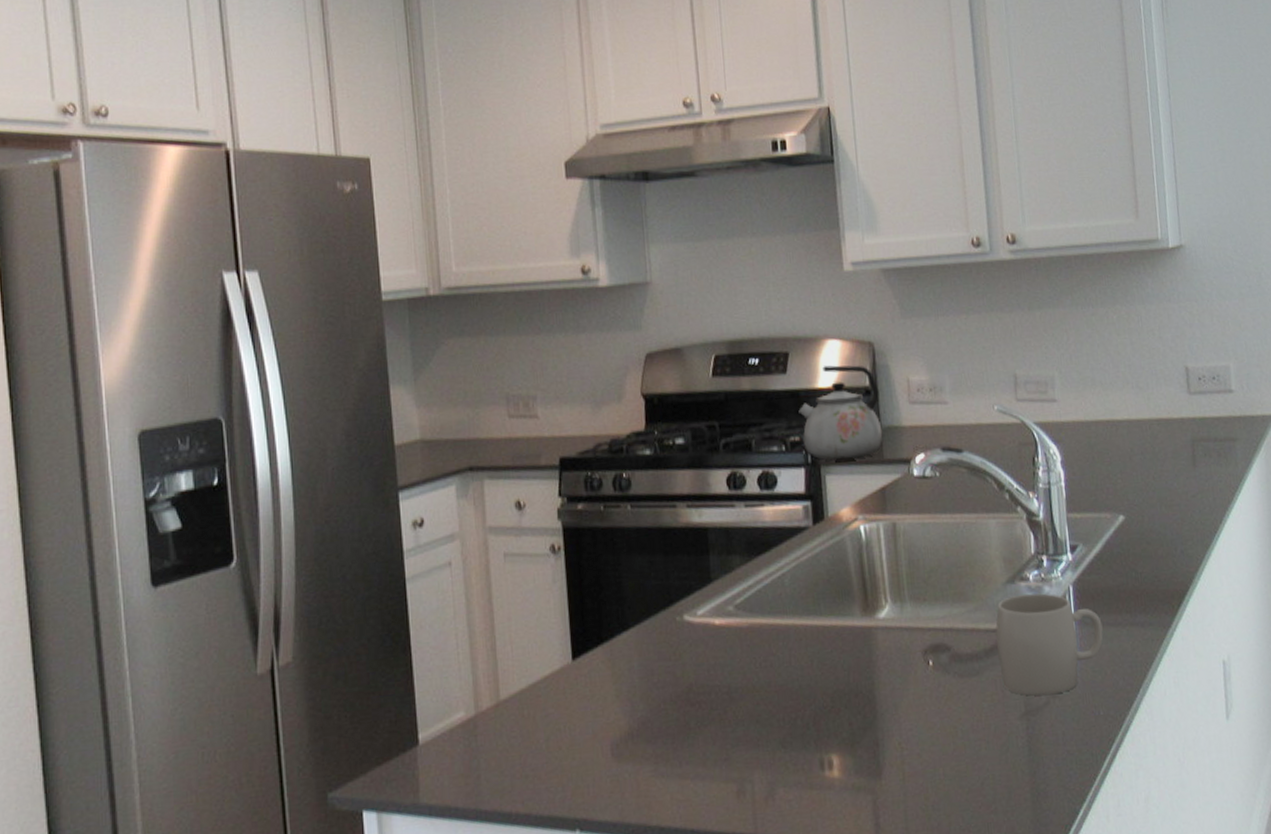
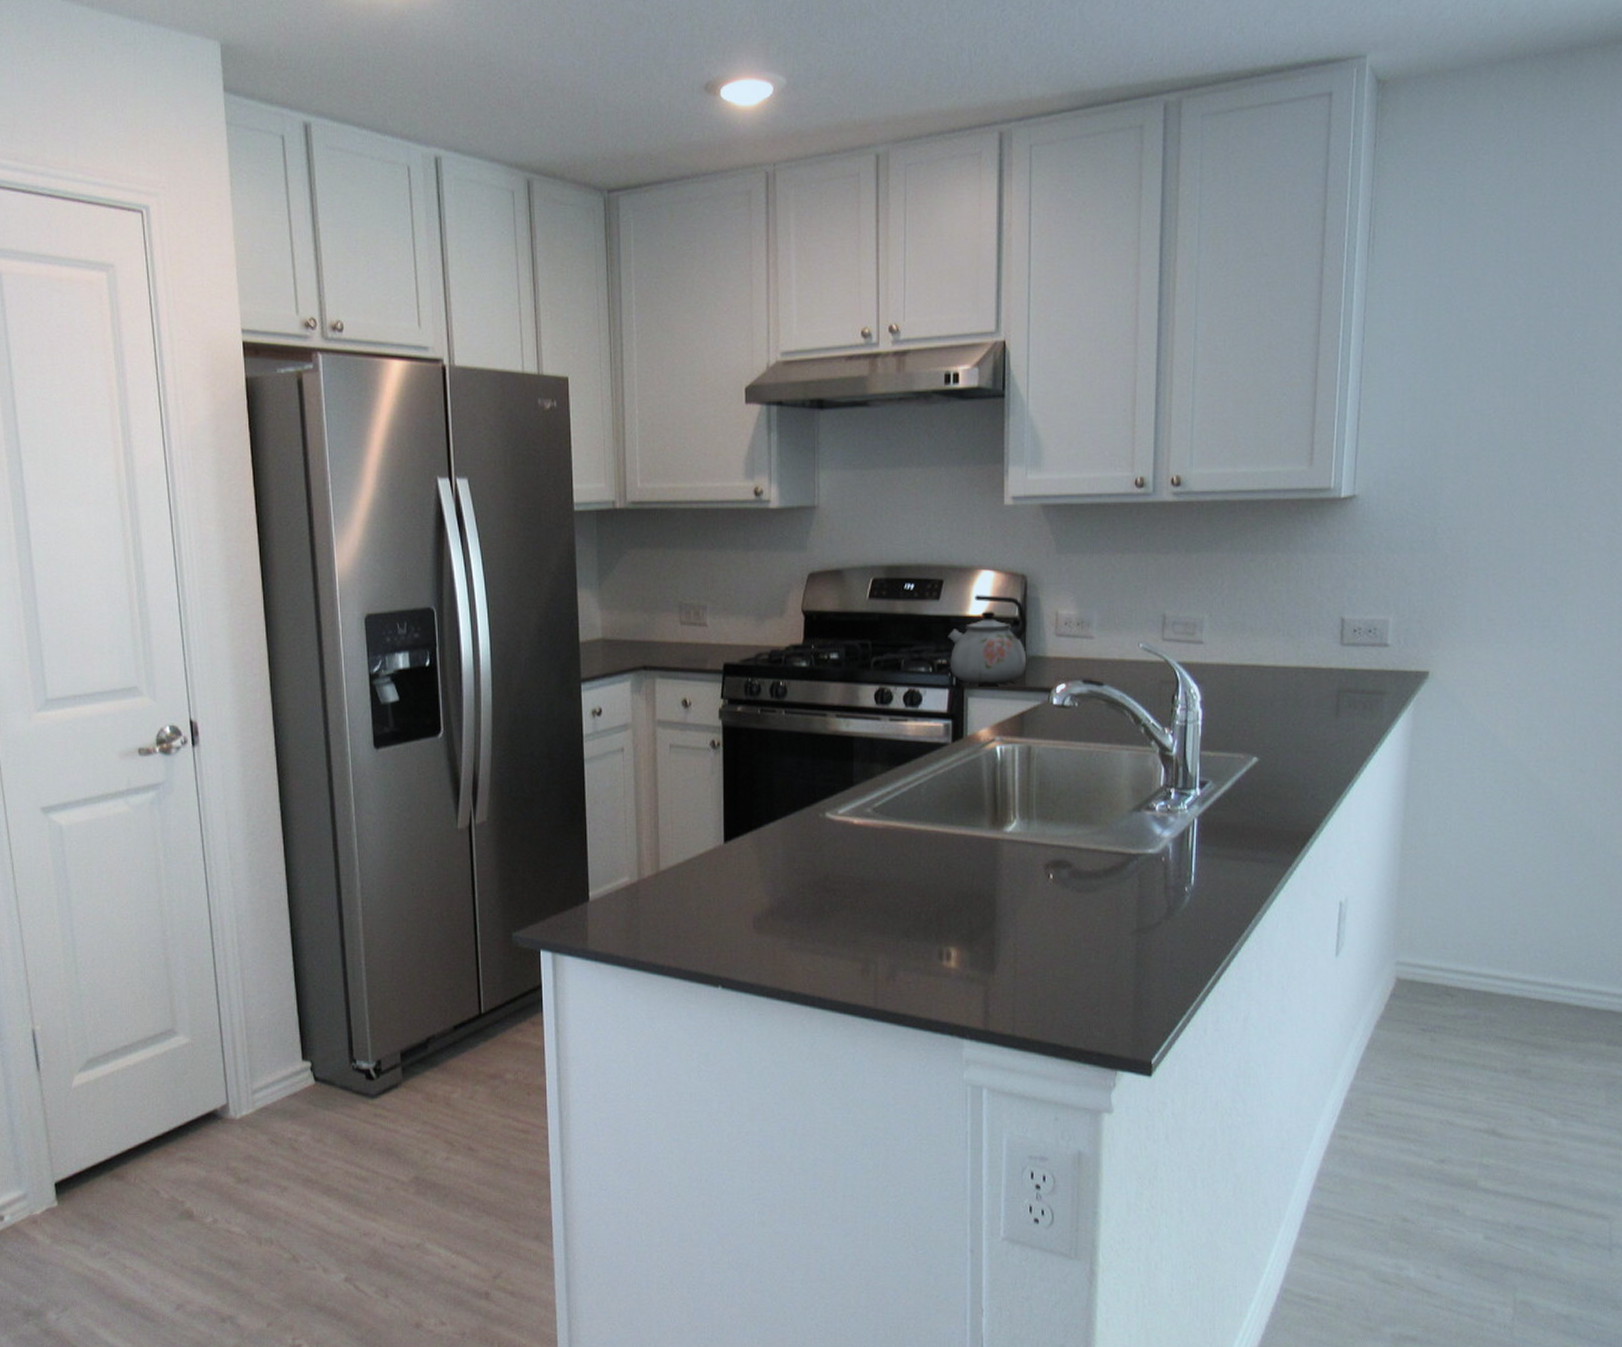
mug: present [995,593,1104,696] -> none [1116,822,1222,917]

